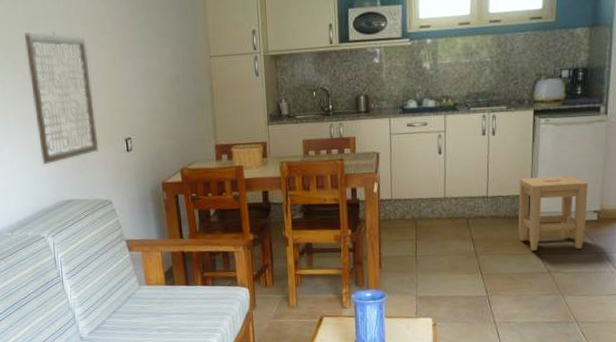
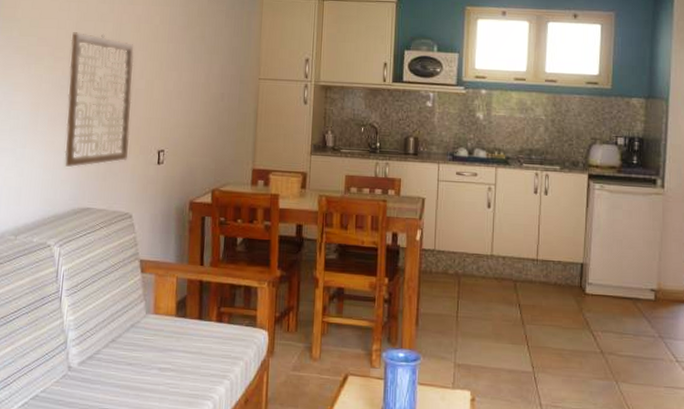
stool: present [518,176,588,251] -> none [570,244,644,330]

